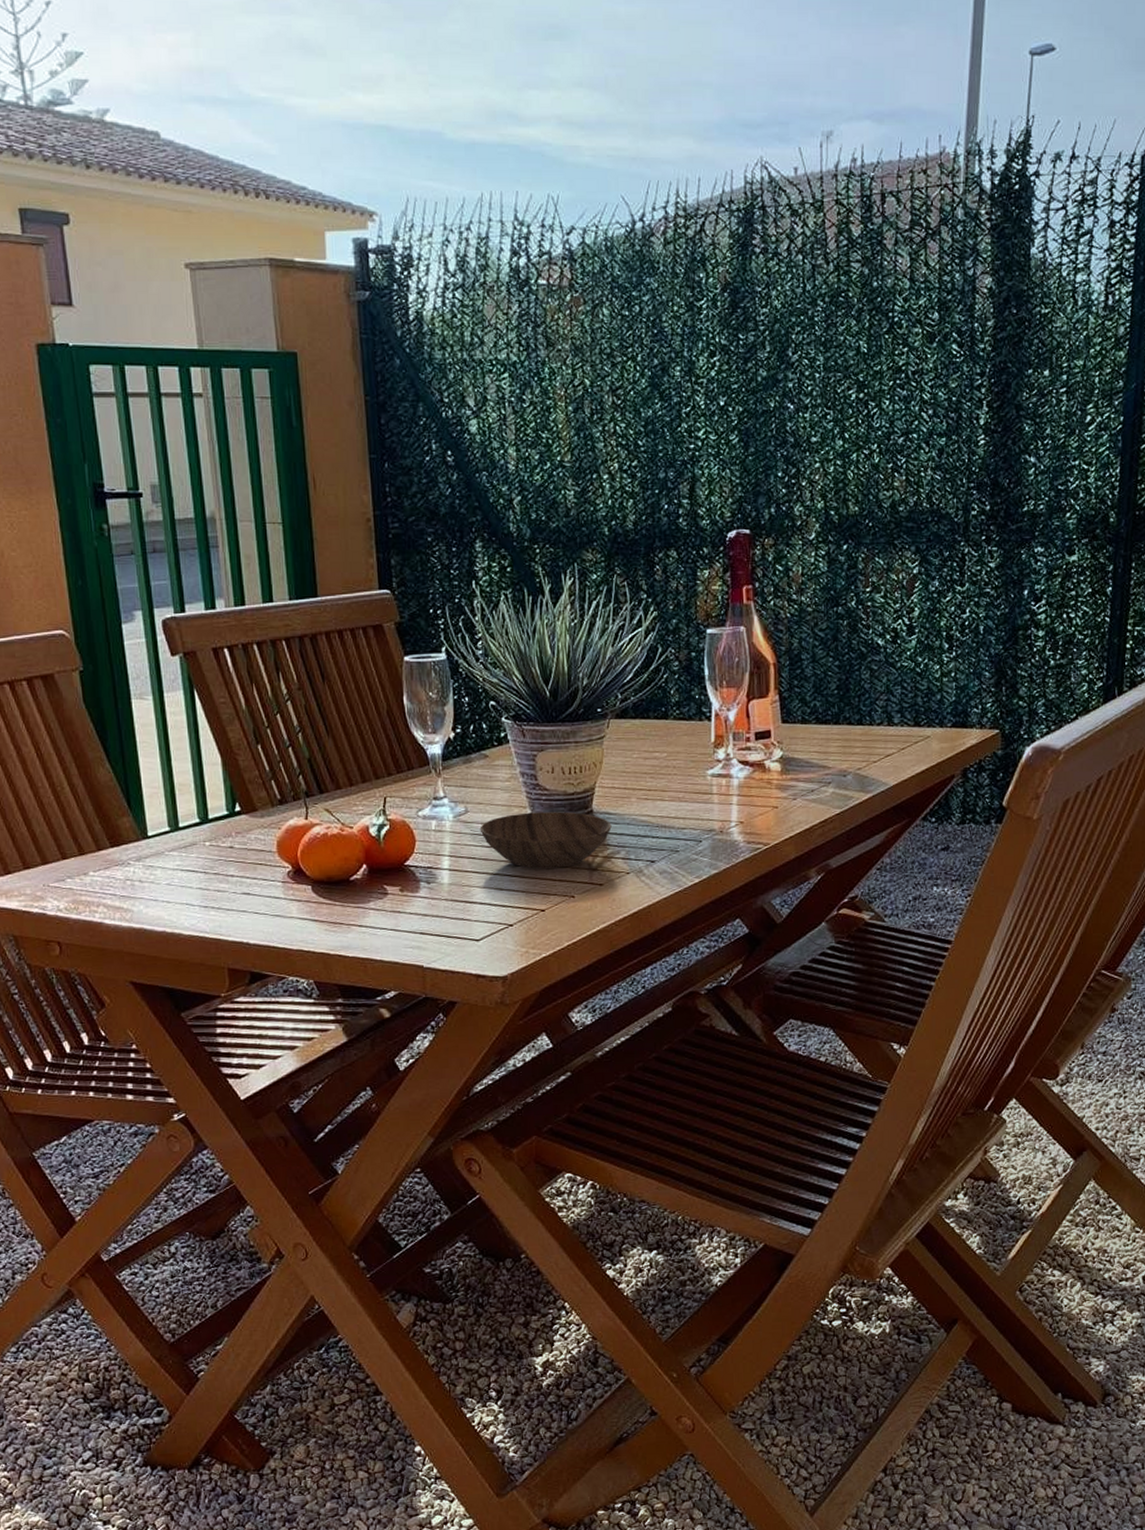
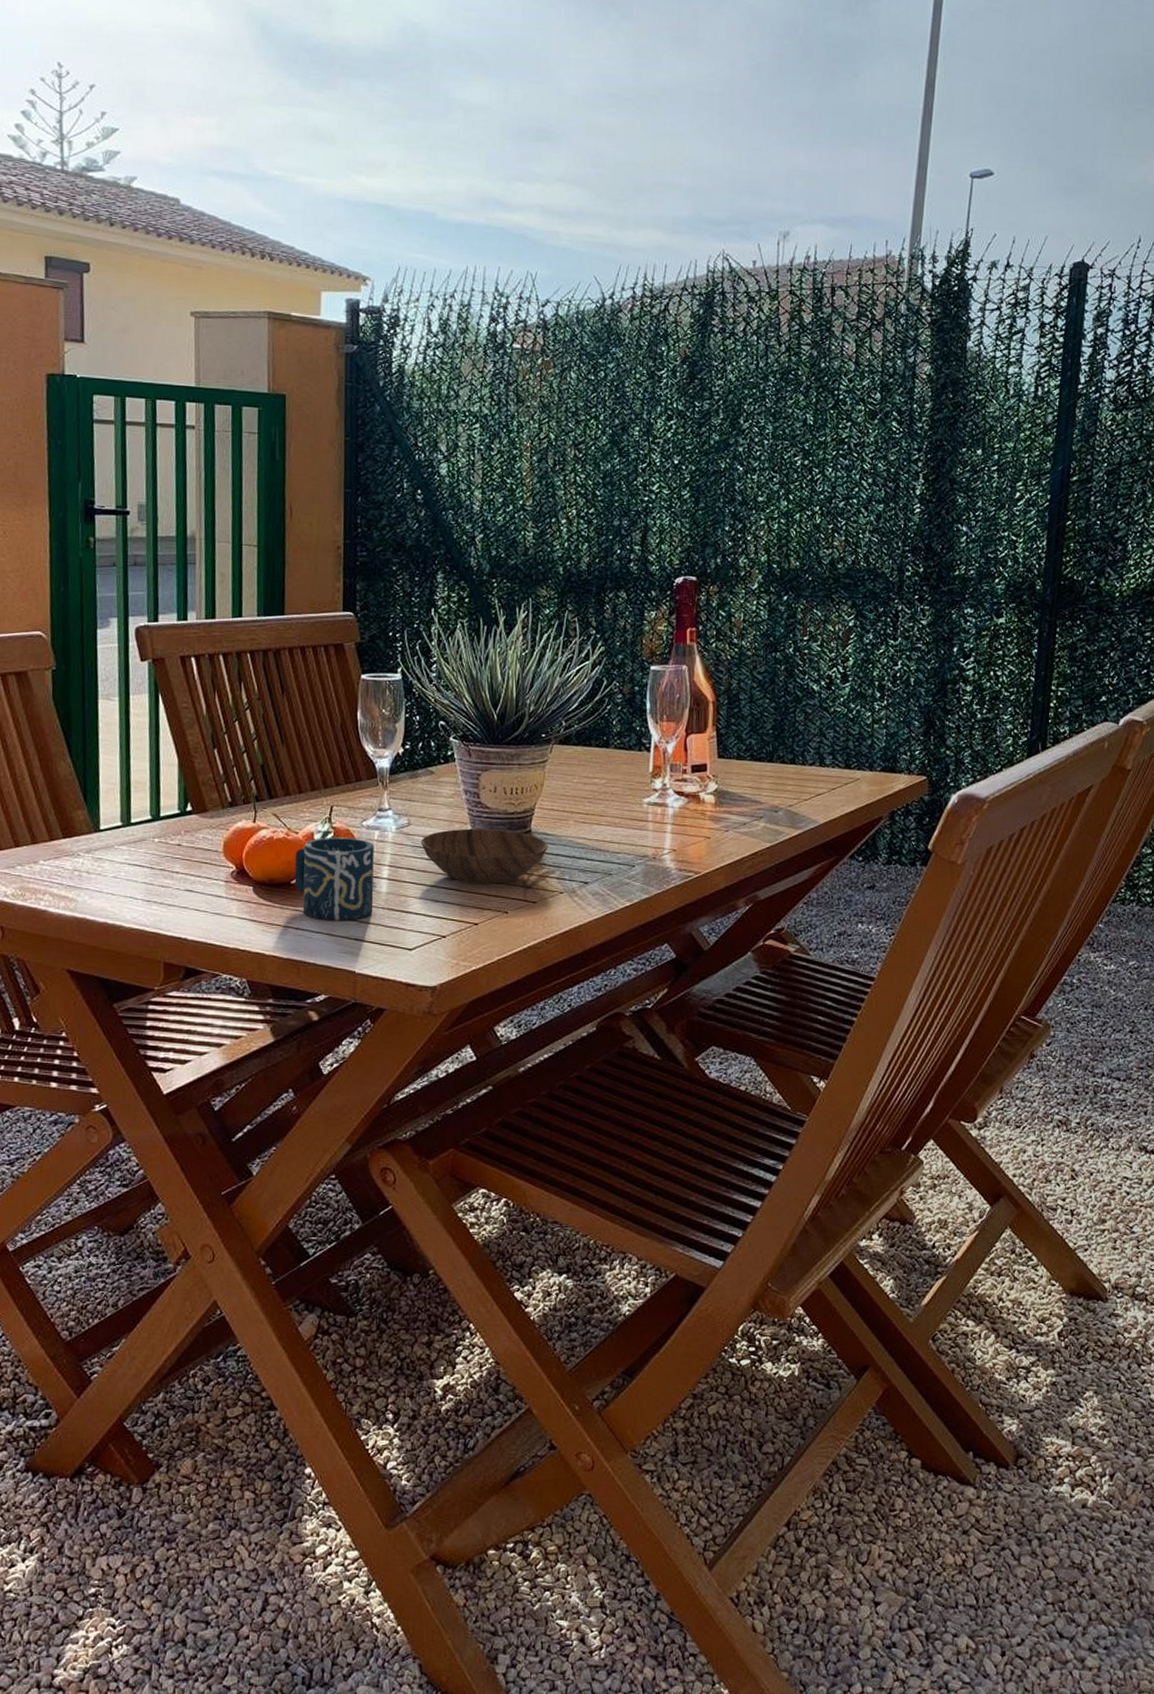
cup: none [352,829,437,916] -> present [294,837,374,921]

